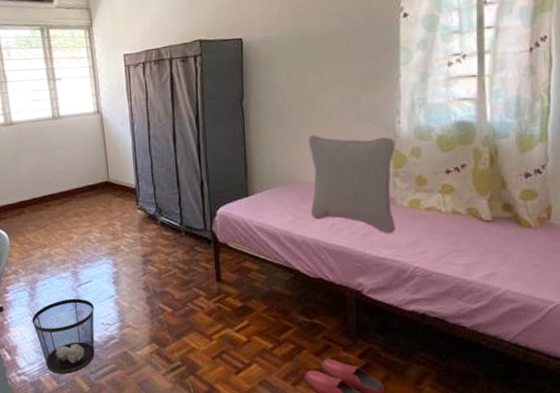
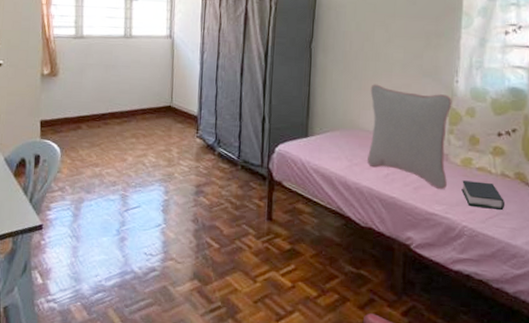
waste bin: present [32,298,95,374] -> none [71,223,140,305]
book: none [411,221,457,248] -> present [461,180,504,210]

